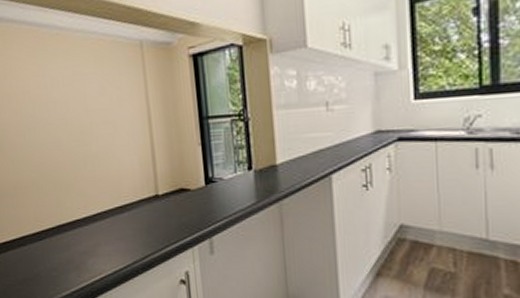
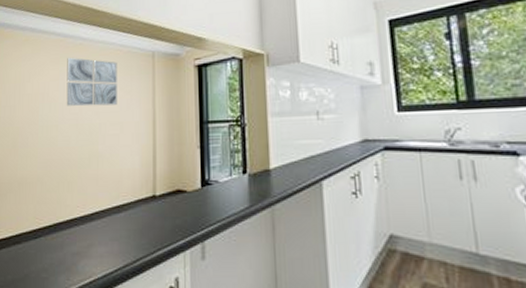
wall art: none [44,50,107,105] -> present [66,57,117,107]

